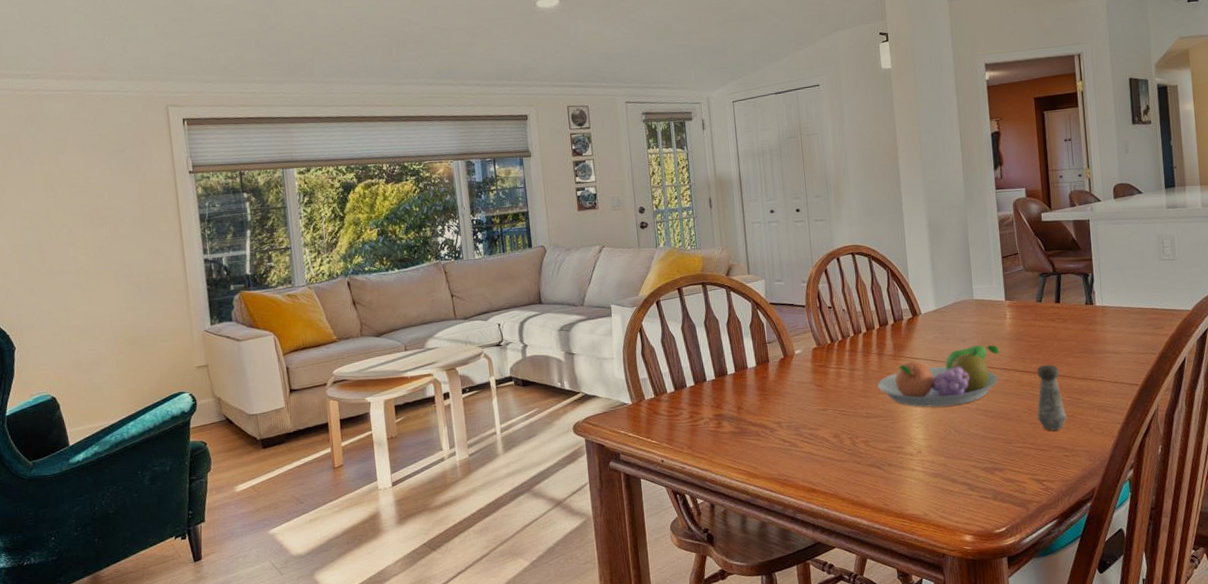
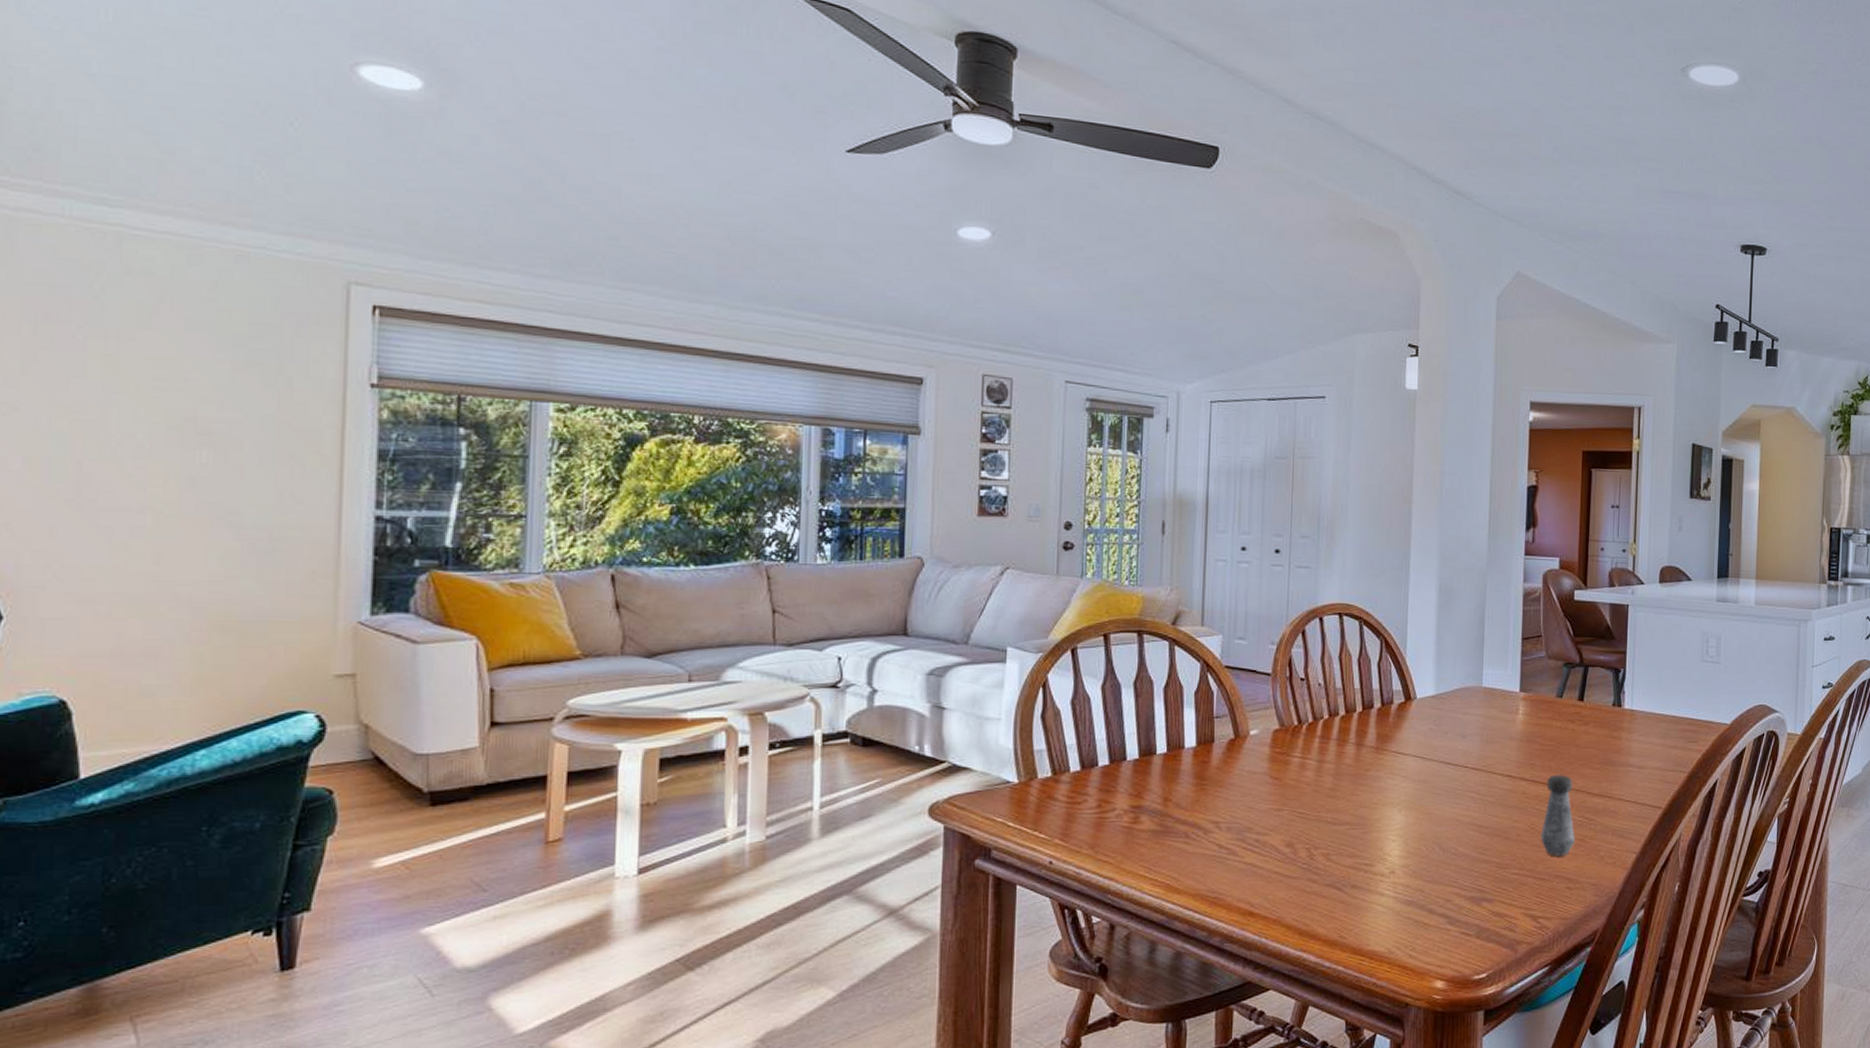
fruit bowl: present [877,345,1000,407] -> none [1350,744,1506,817]

